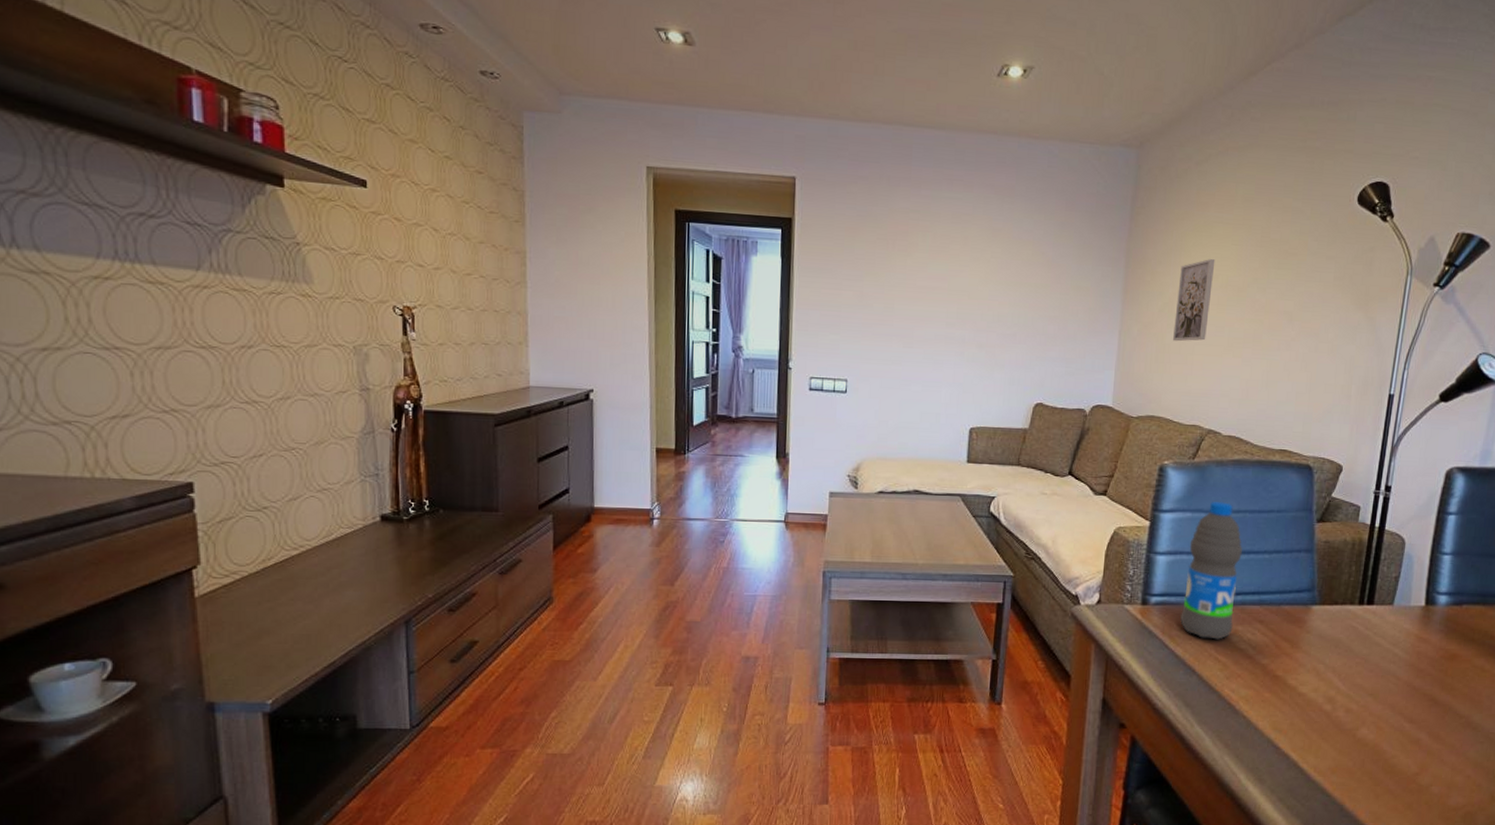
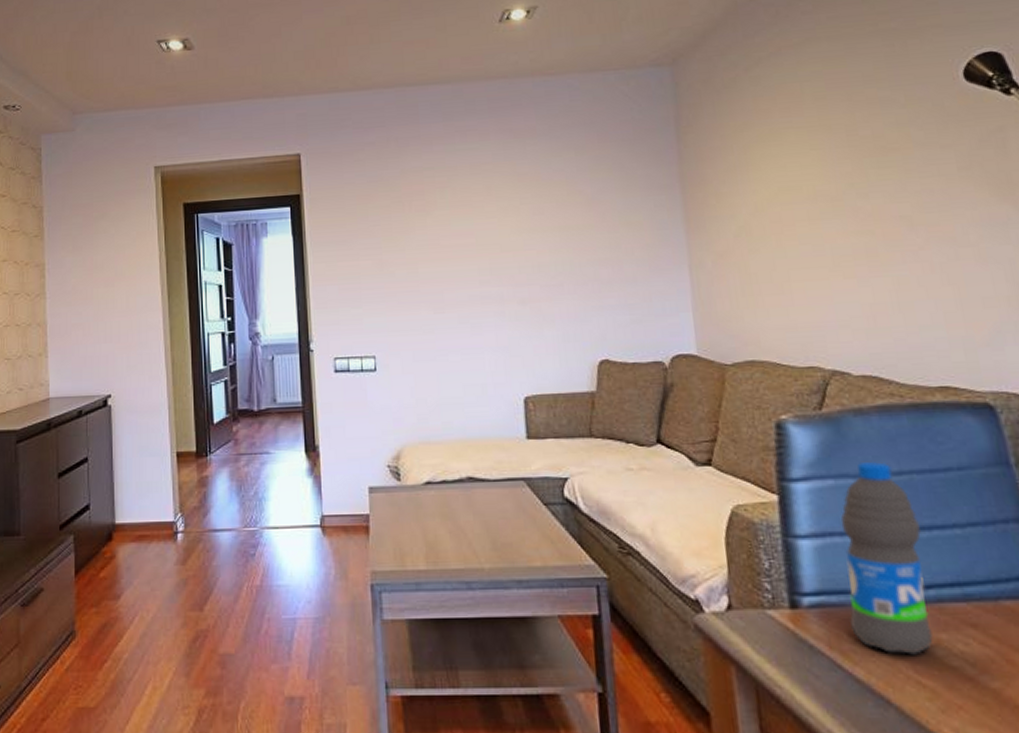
wall art: present [1173,259,1215,342] -> none [751,169,803,269]

